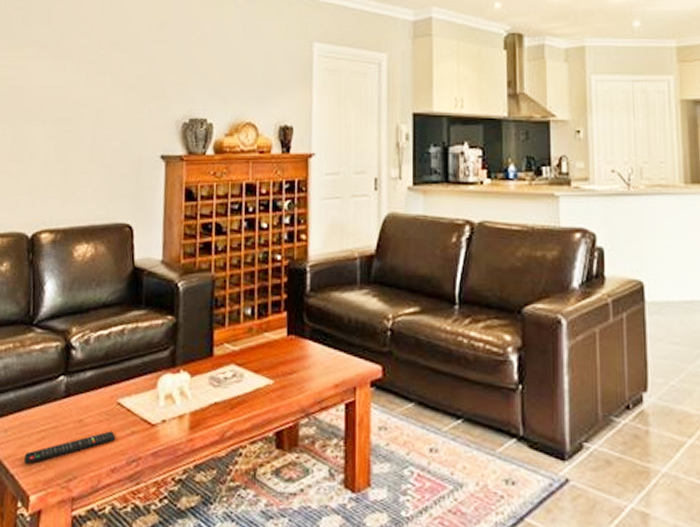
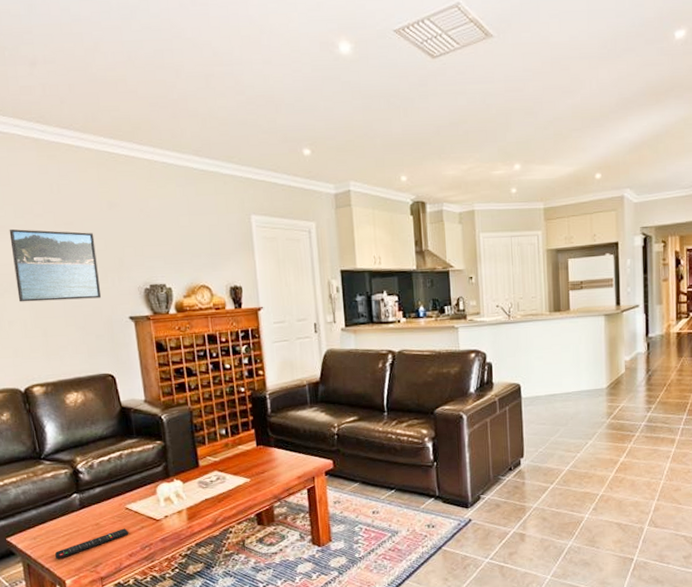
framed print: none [46,48,138,131] -> present [9,228,102,302]

